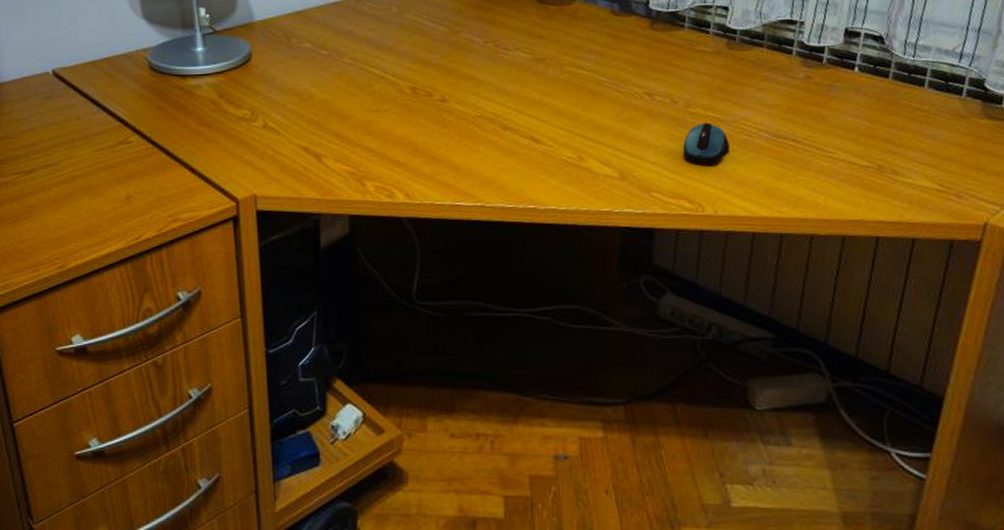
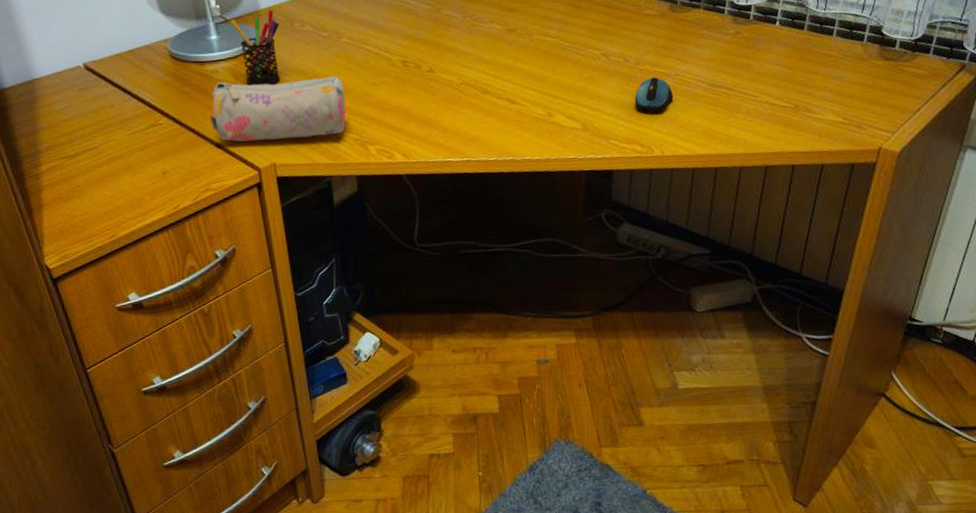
pencil case: none [186,99,343,168] -> present [209,76,346,142]
pen holder: none [219,23,274,106] -> present [230,10,280,86]

